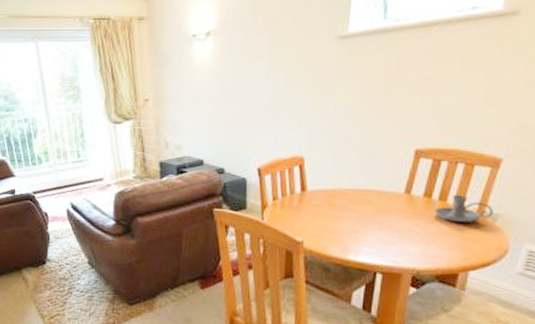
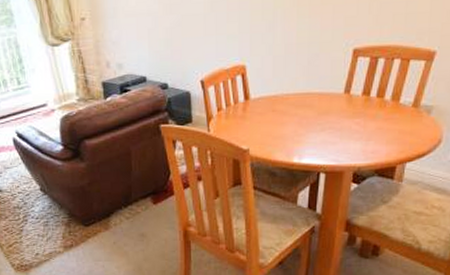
candle holder: present [434,195,494,222] -> none [373,91,428,117]

